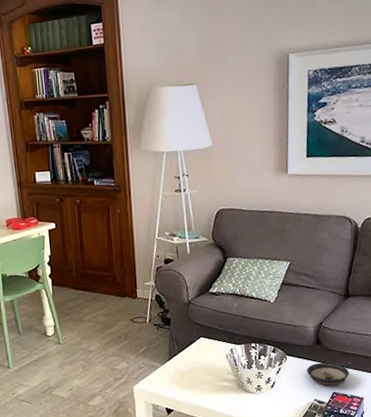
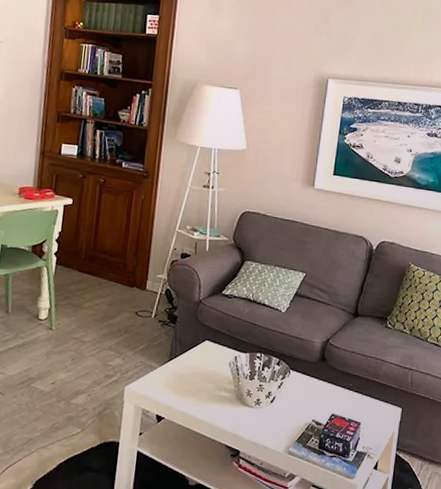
saucer: present [307,362,349,386] -> none [308,380,350,407]

